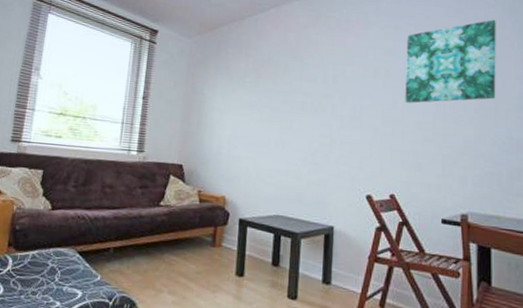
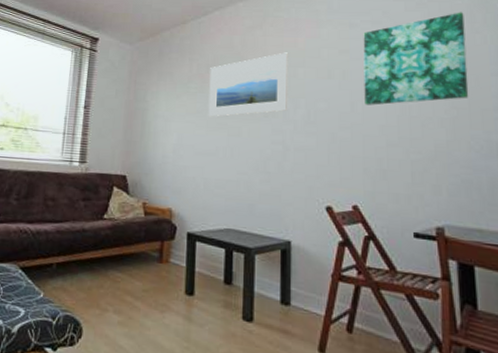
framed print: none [262,51,339,110] -> present [208,52,289,117]

